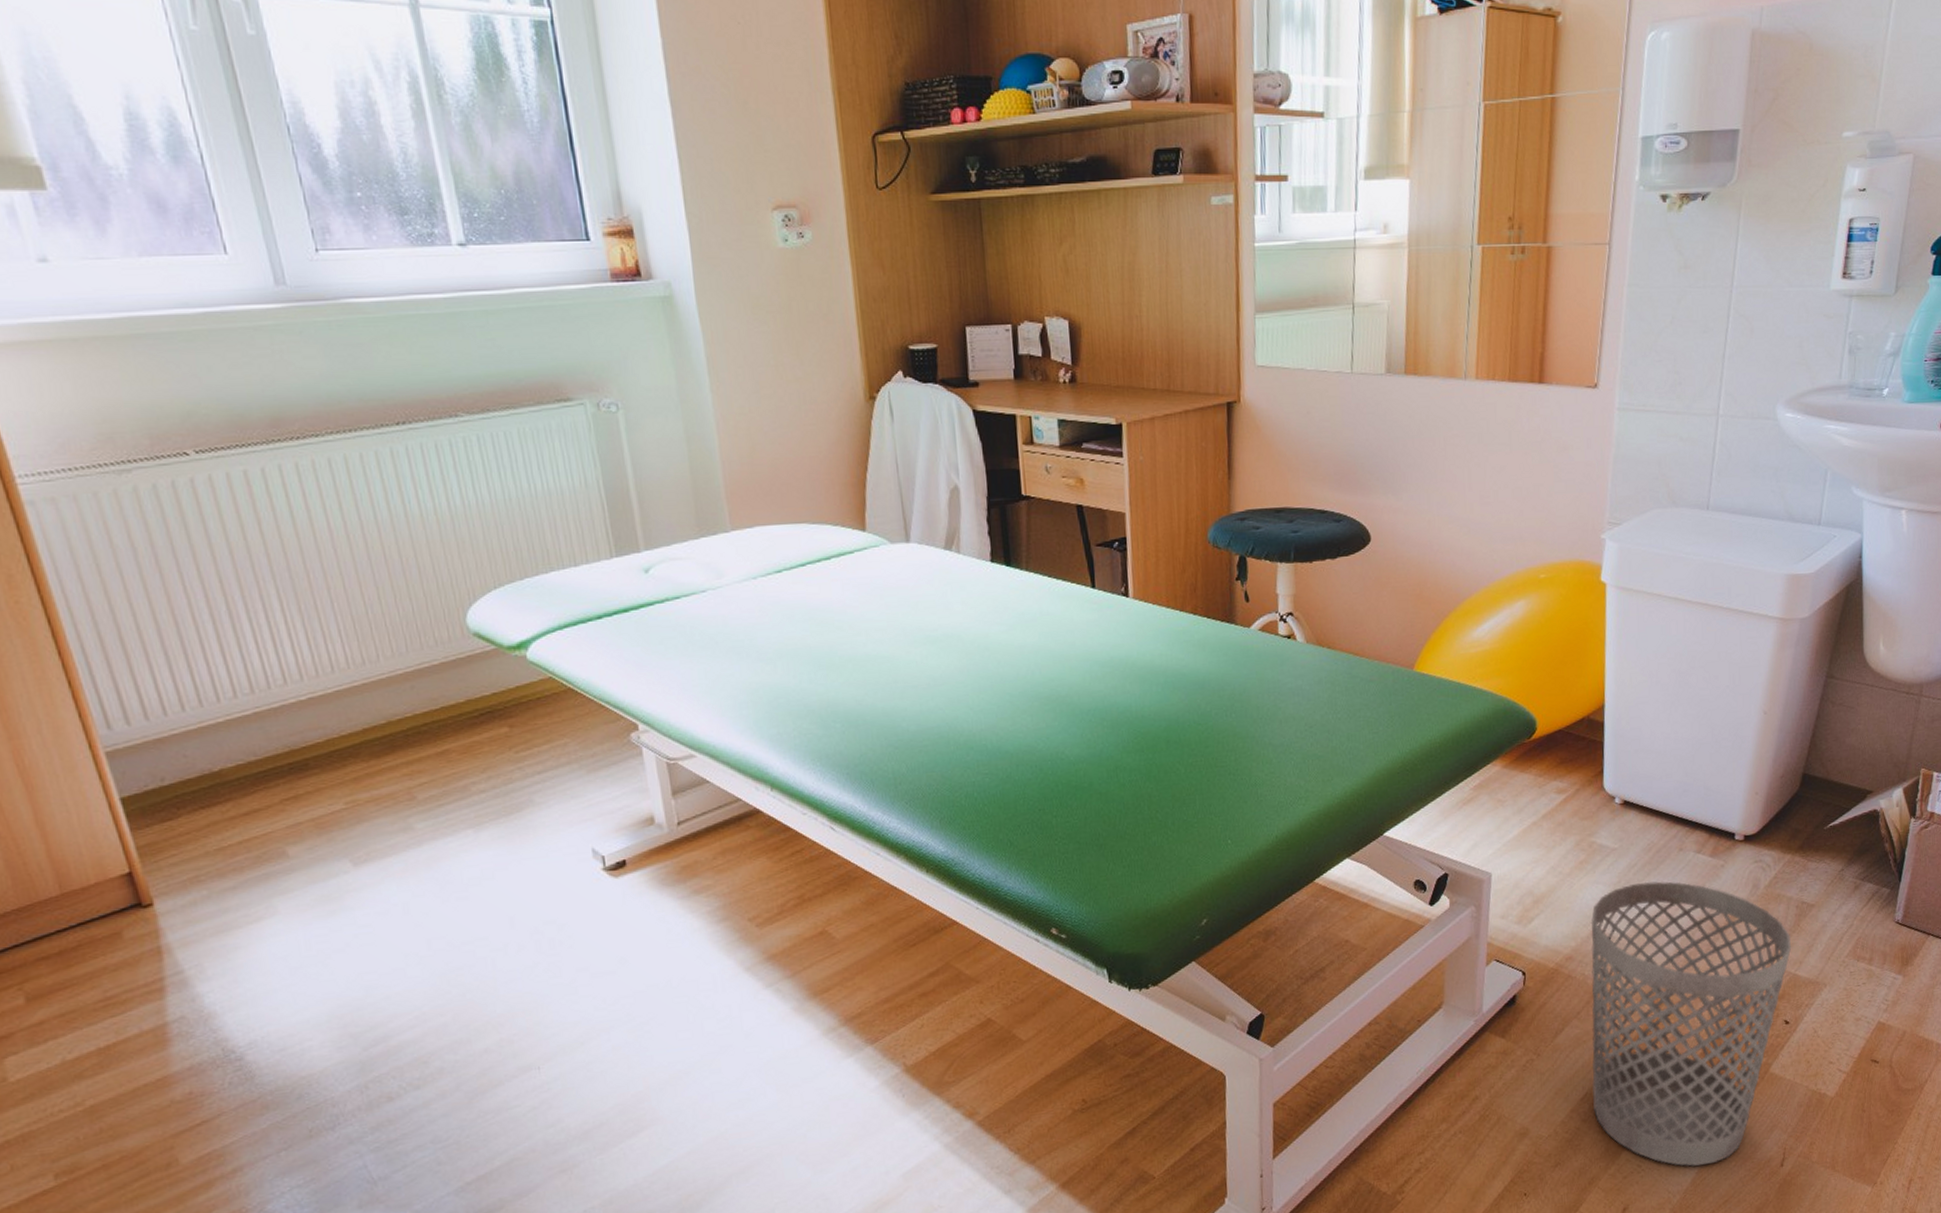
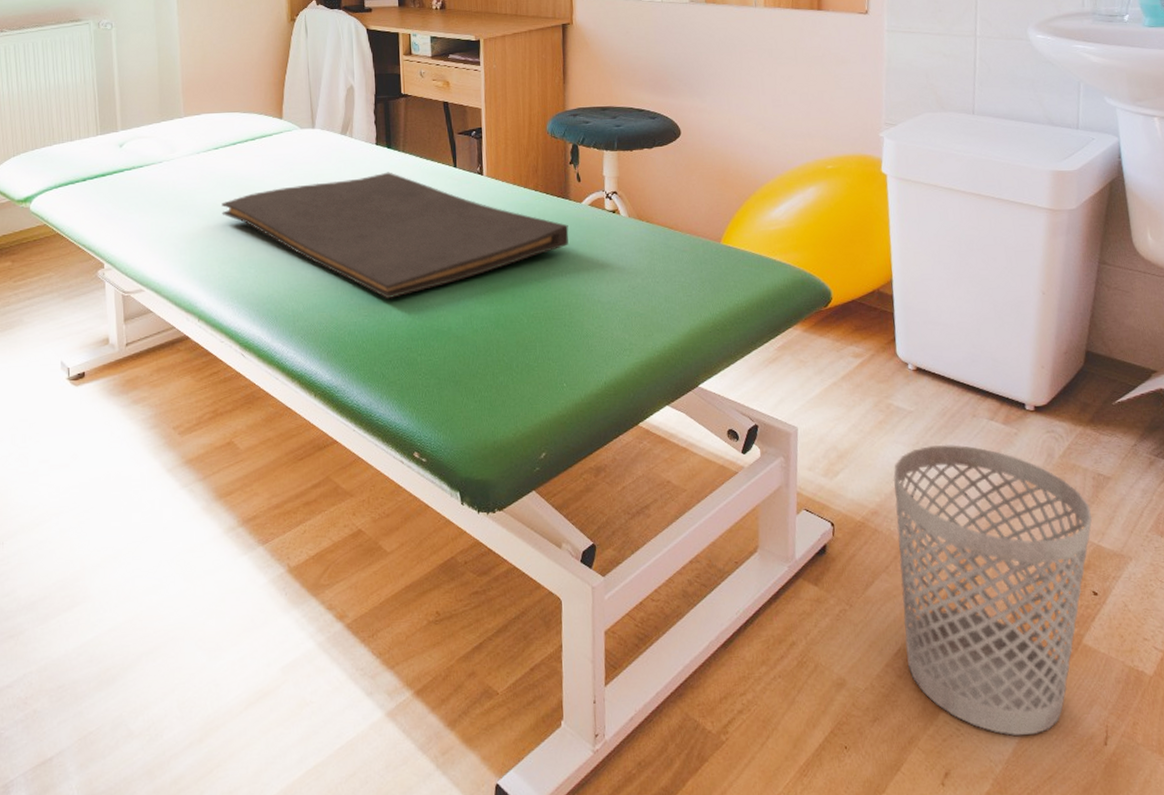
hand towel: none [791,596,1235,753] -> present [221,172,569,299]

